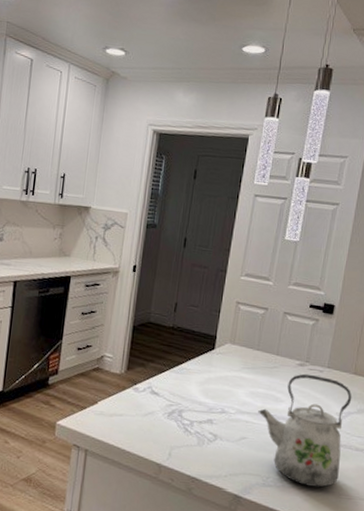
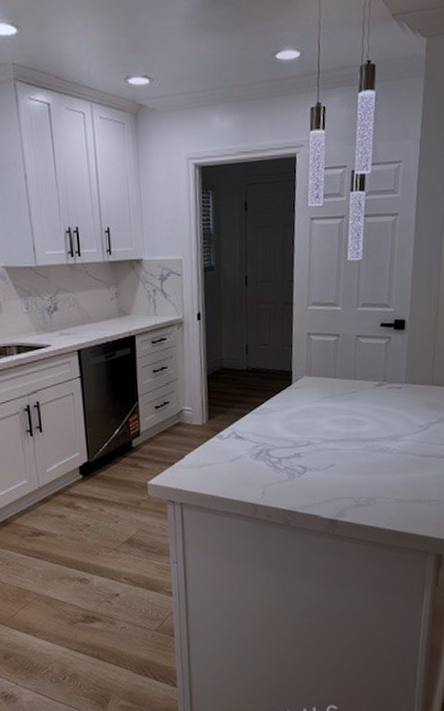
kettle: present [258,373,352,488] -> none [343,392,432,499]

